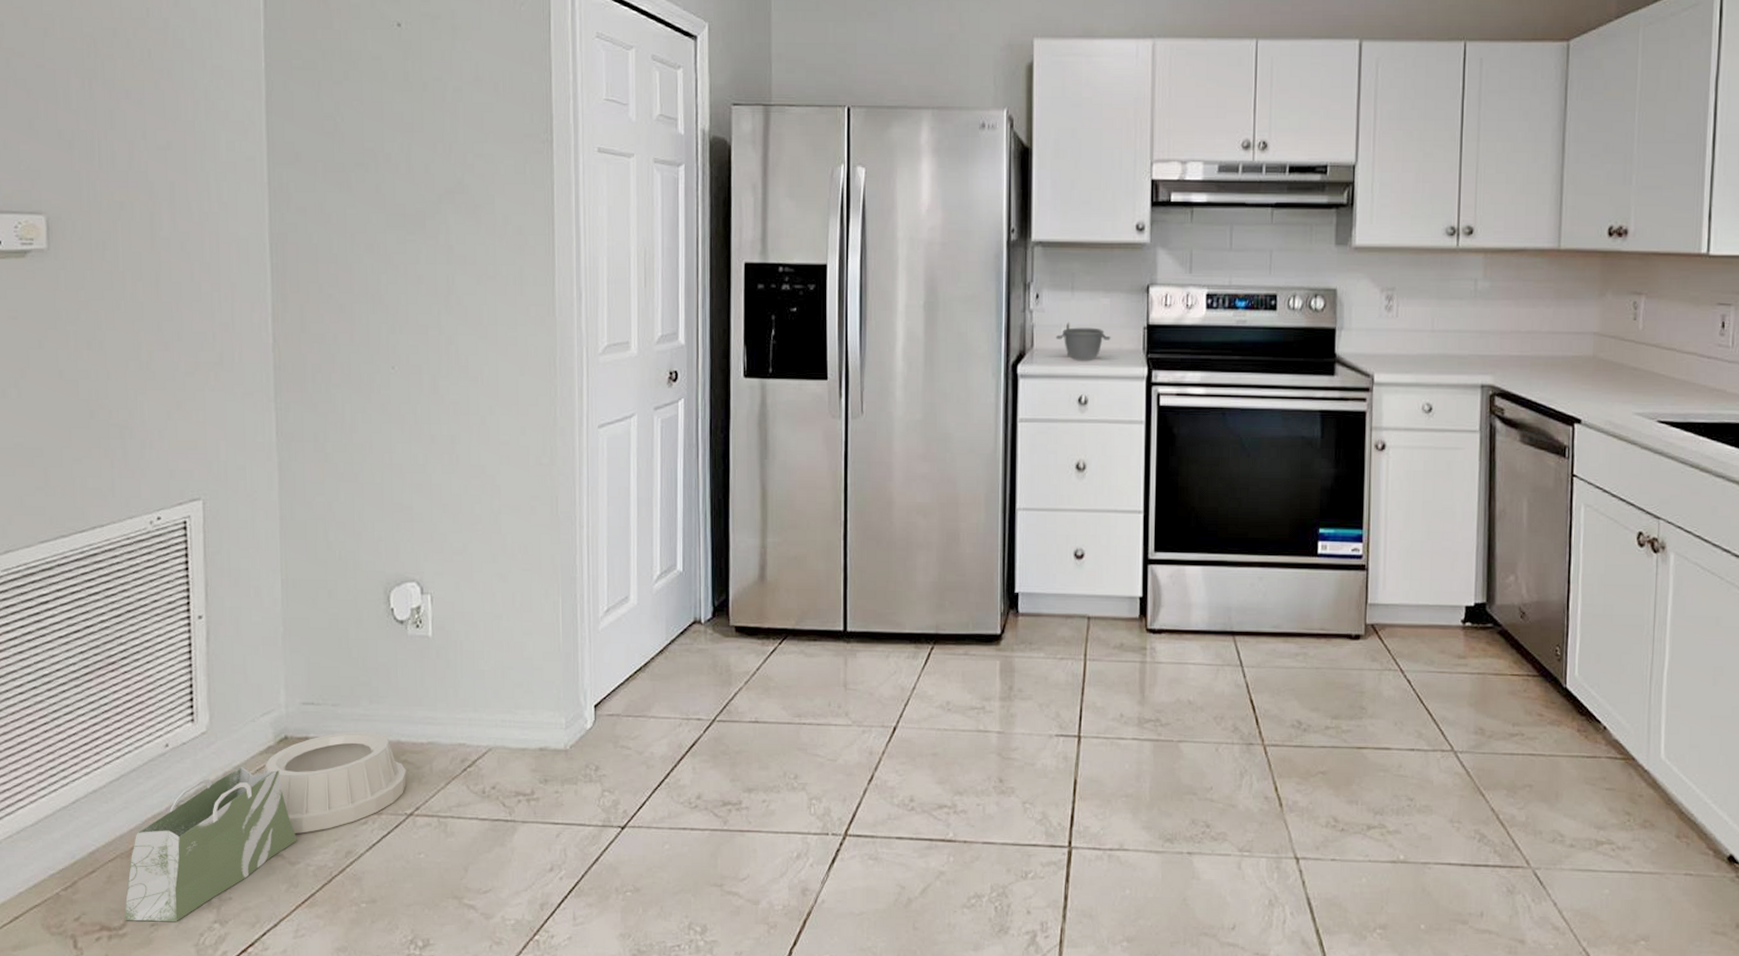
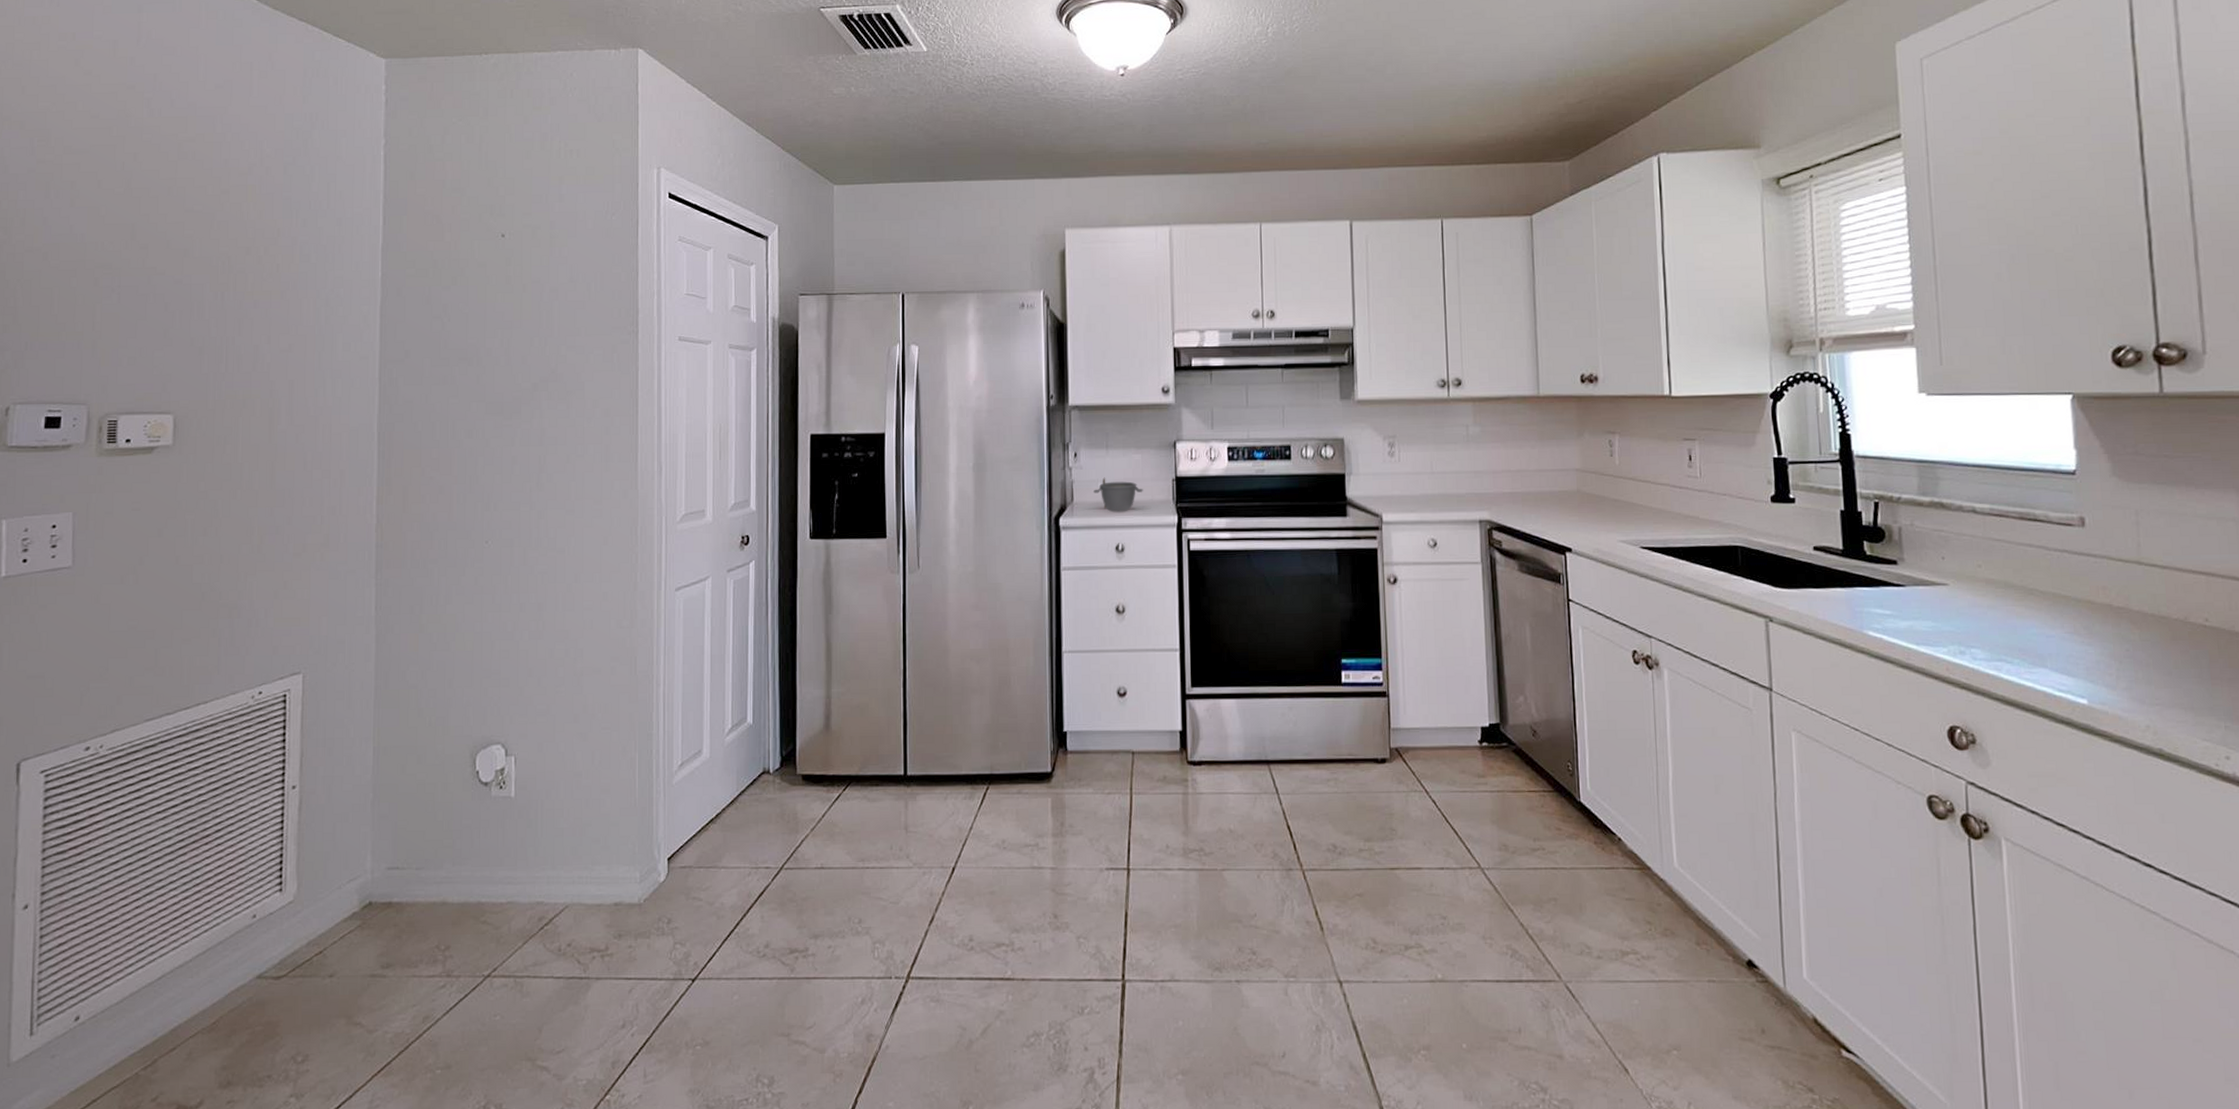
grocery bag: present [124,767,297,922] -> none [201,935,376,1098]
pet bowl: present [263,731,407,834] -> none [346,894,485,1000]

